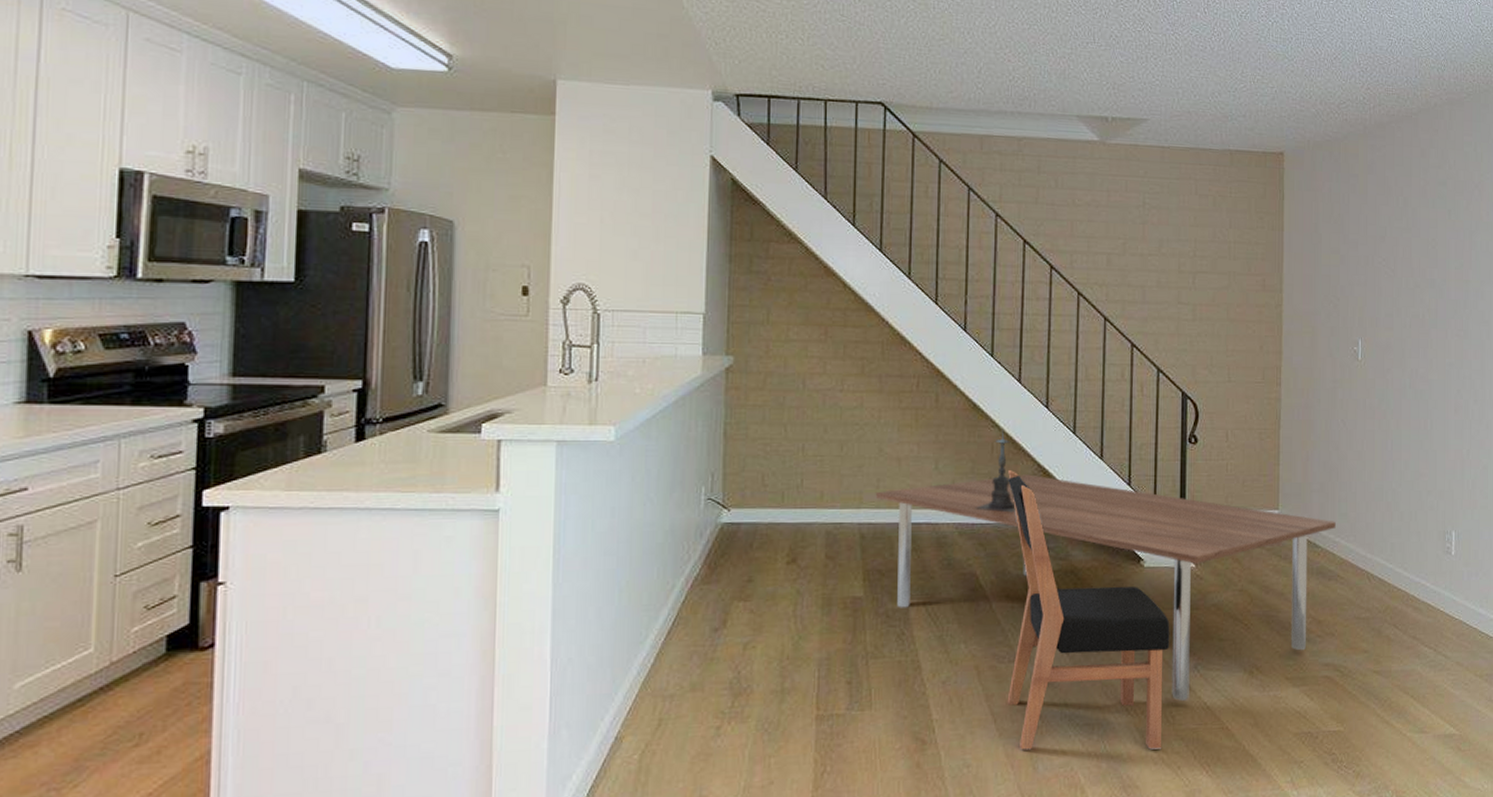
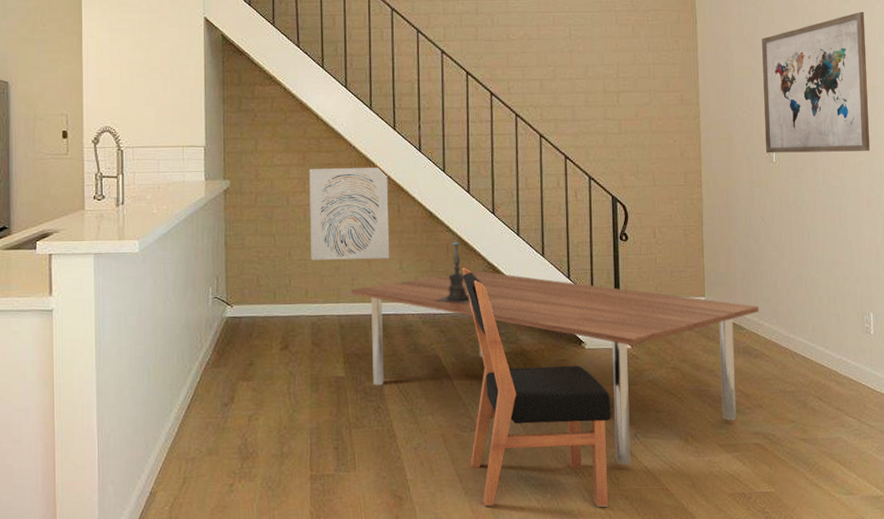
wall art: none [829,345,926,458] -> present [309,168,390,260]
wall art: none [1351,196,1462,352] -> present [762,11,870,153]

